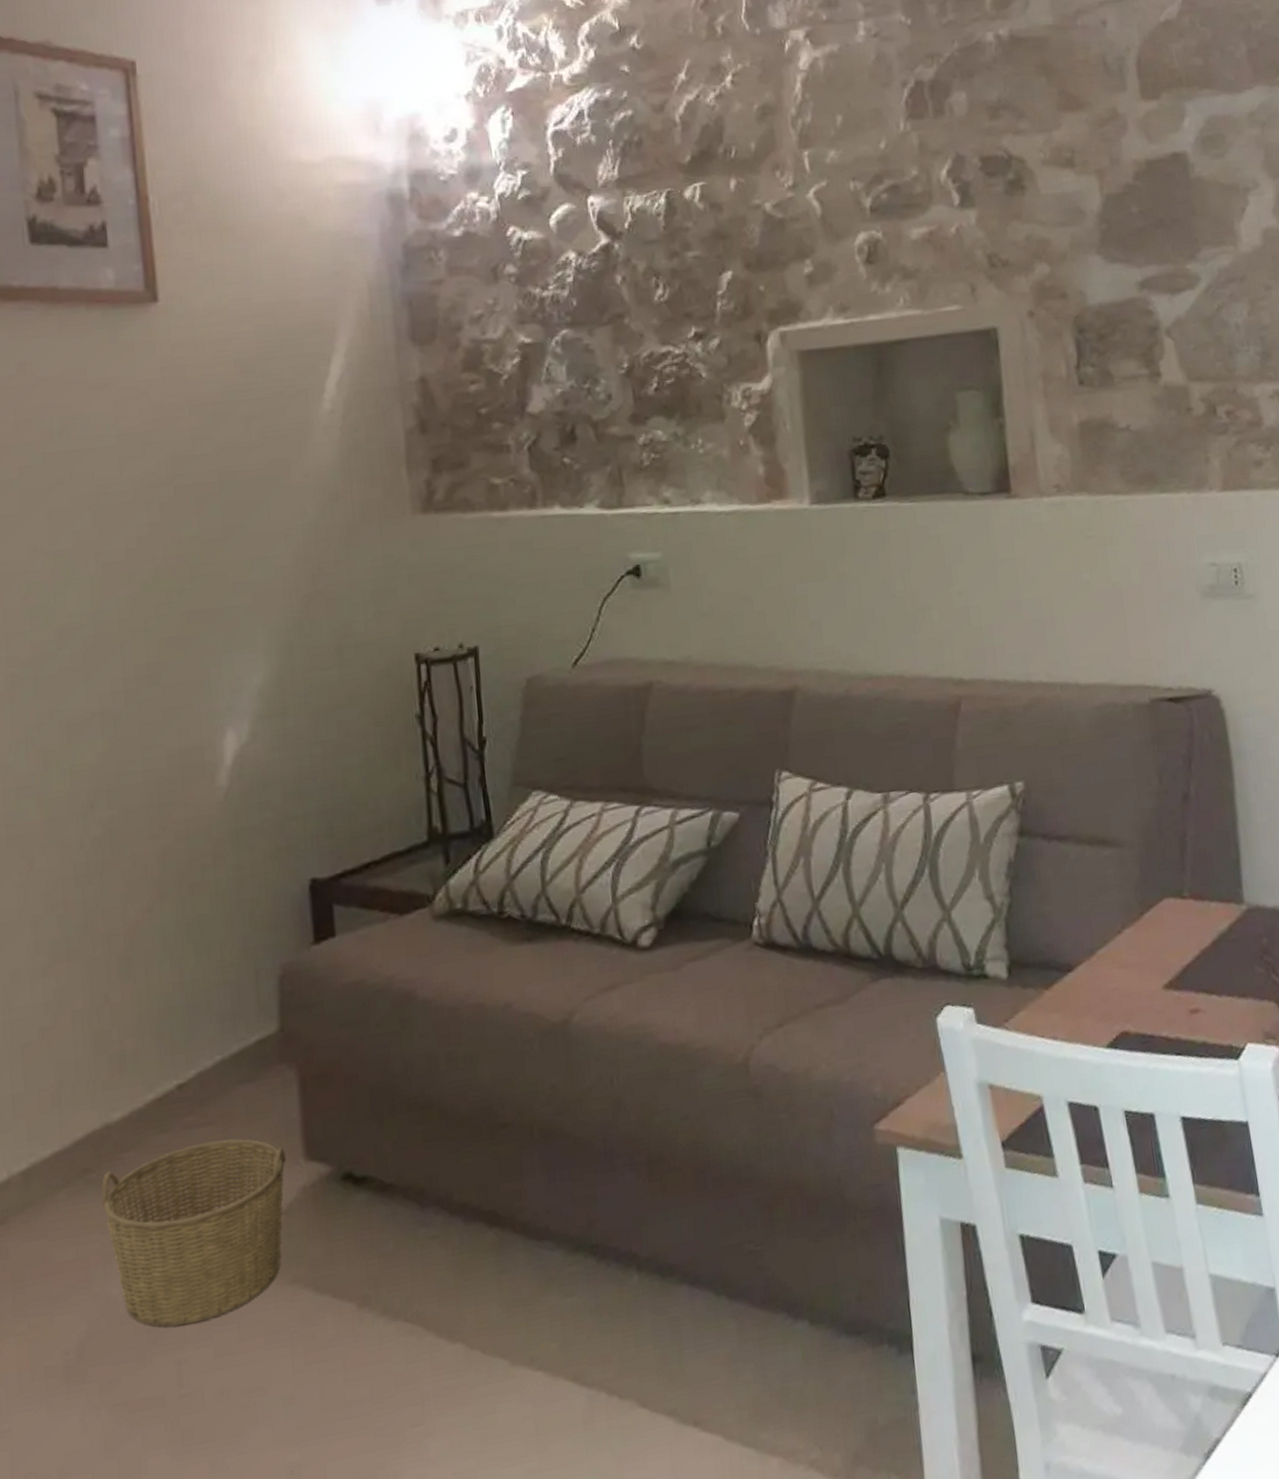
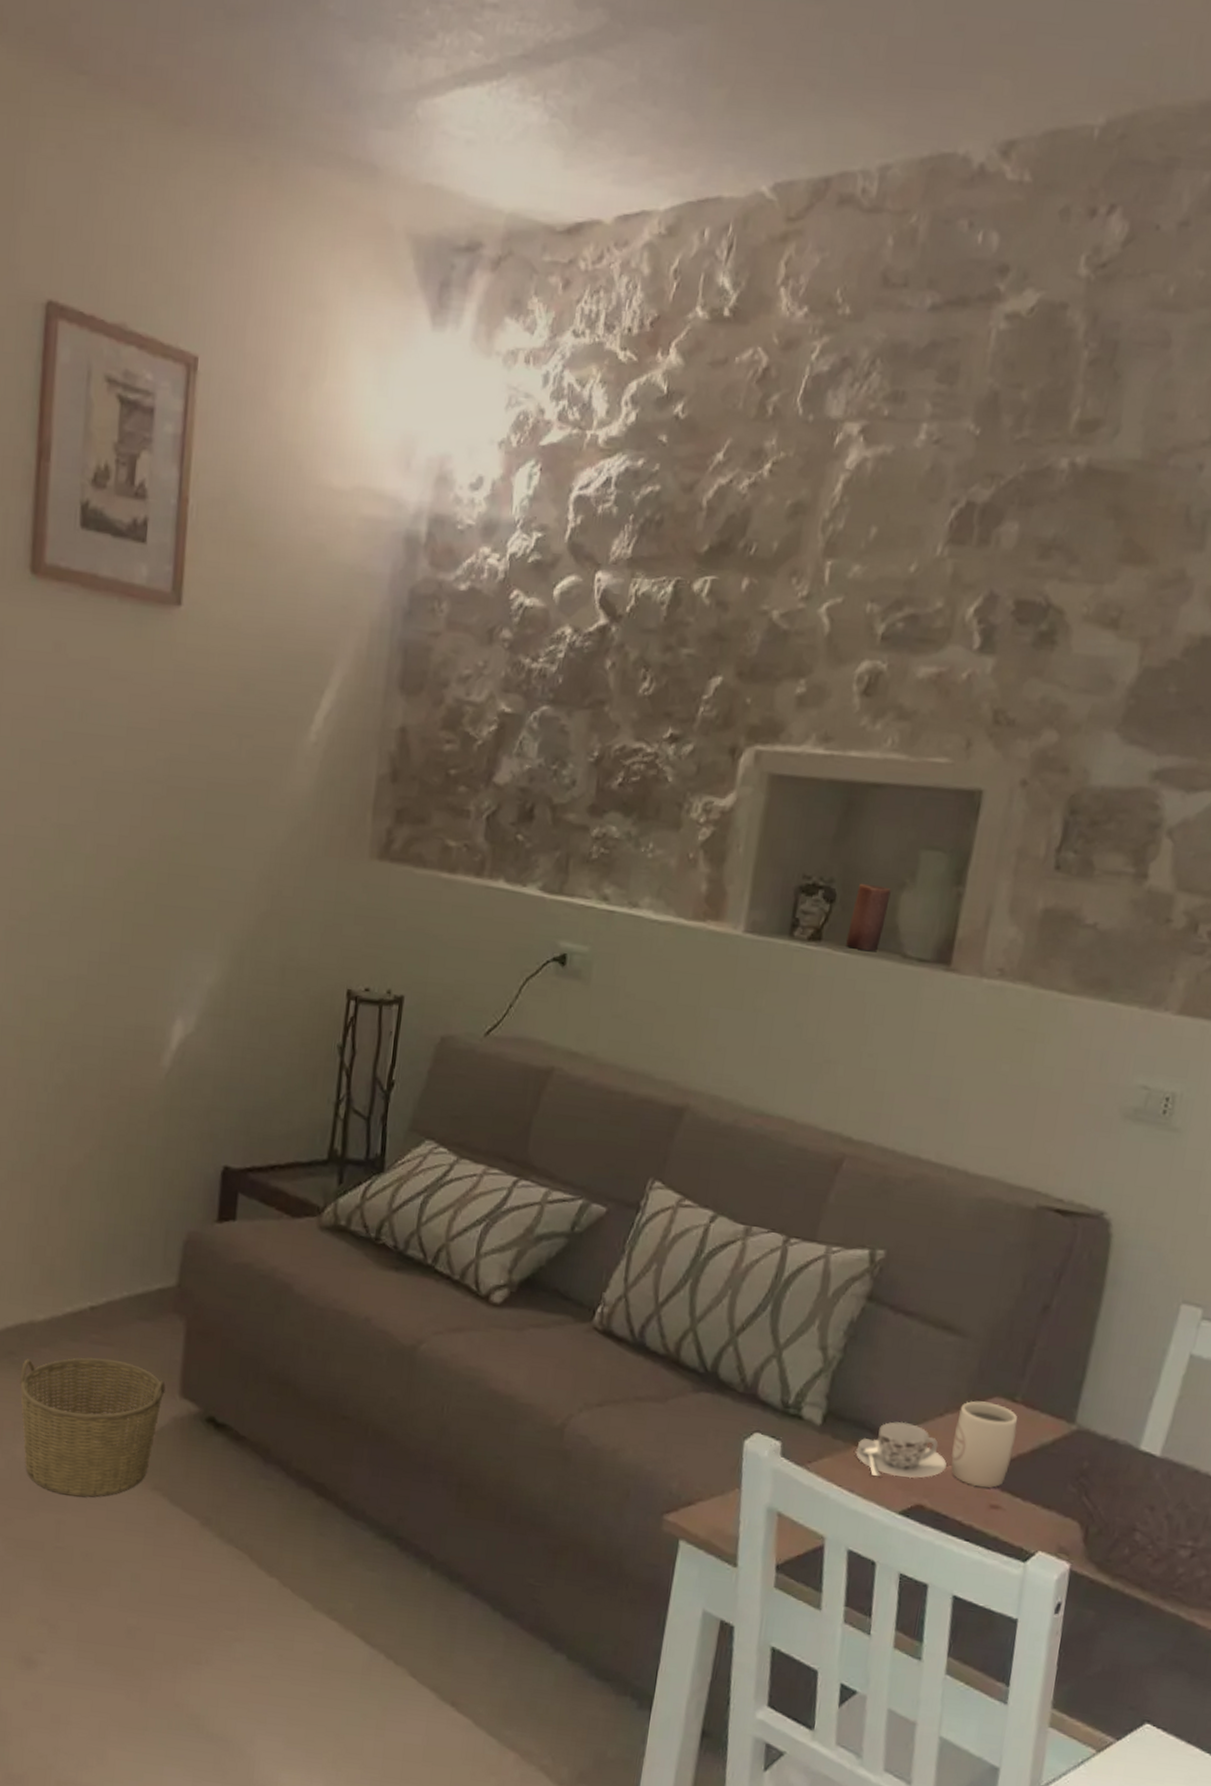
candle: none [907,433,941,497] -> present [846,883,891,951]
teacup: none [1048,950,1138,1017] -> present [856,1421,947,1479]
mug: none [1134,905,1197,996] -> present [950,1400,1018,1488]

